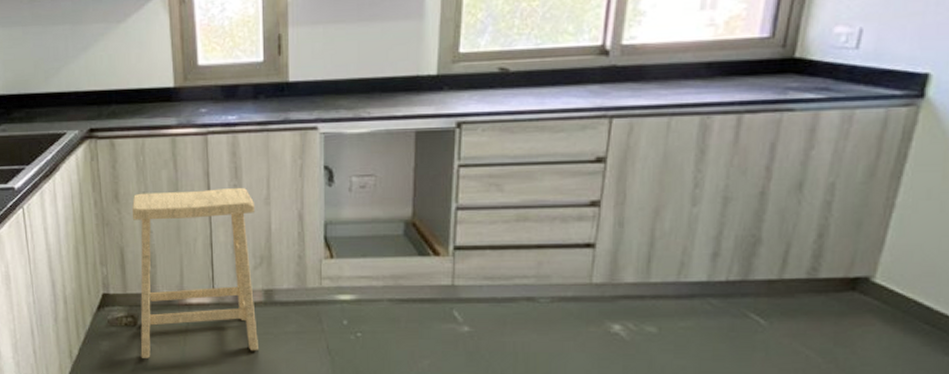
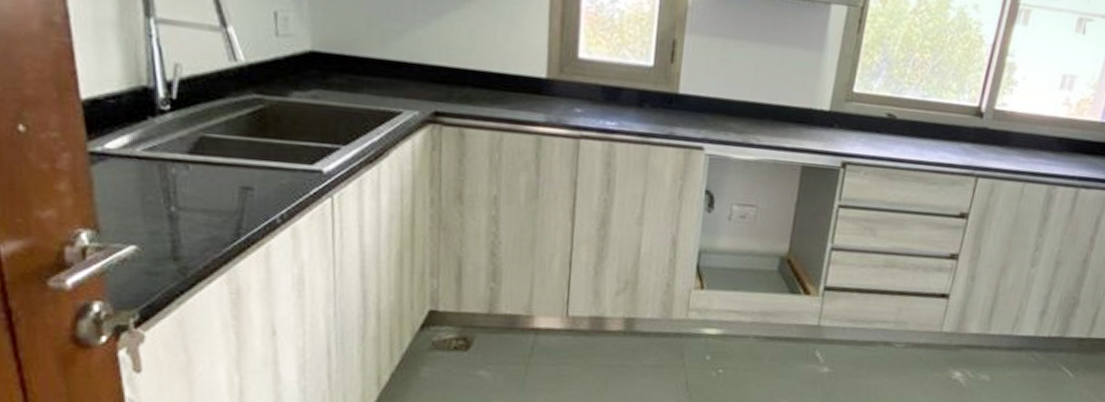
stool: present [132,187,258,358] -> none [470,196,626,389]

